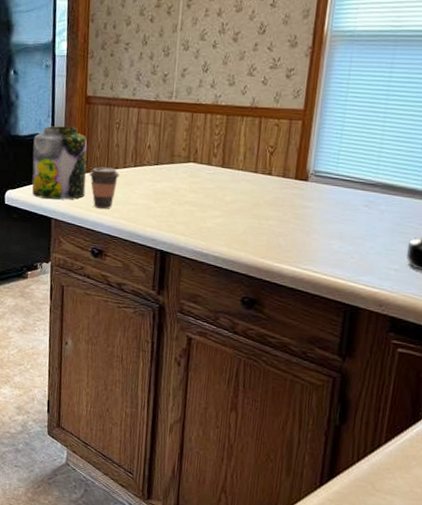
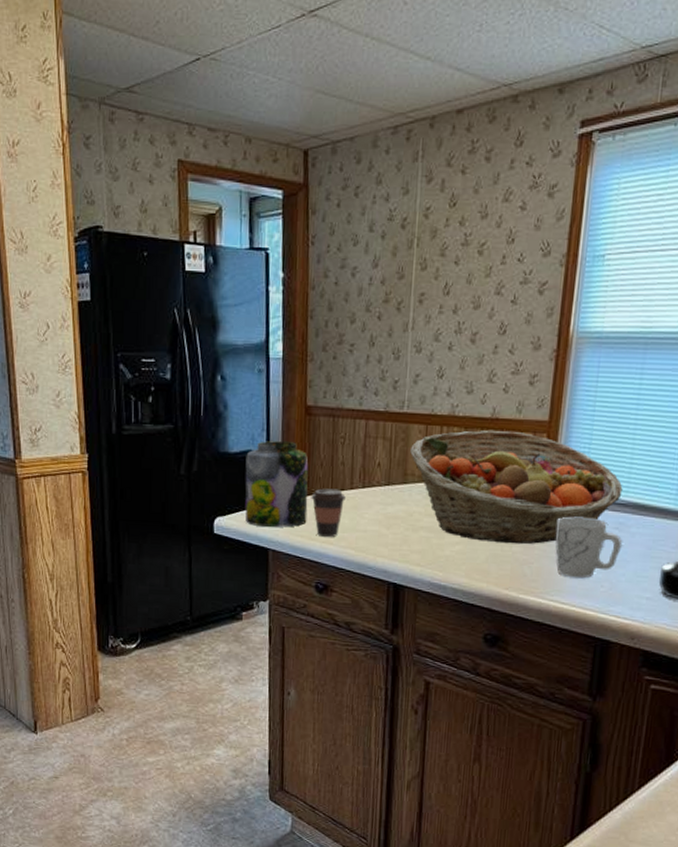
fruit basket: none [177,117,373,219] -> present [410,430,623,545]
mug: none [308,194,371,250] -> present [555,516,622,579]

